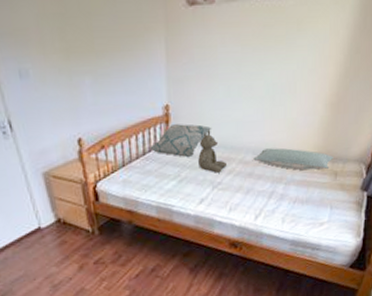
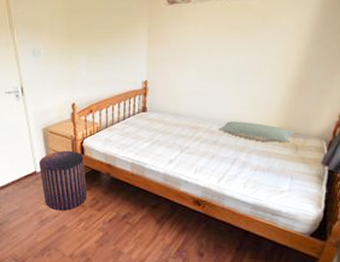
pouf: none [42,197,107,272] -> present [38,150,87,211]
decorative pillow: present [150,124,212,157] -> none [129,96,183,123]
teddy bear: present [198,130,226,173] -> none [170,102,194,139]

